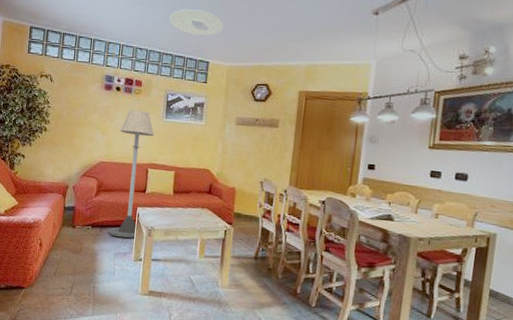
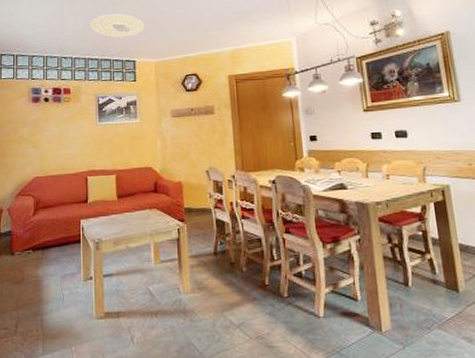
floor lamp: present [108,109,154,238] -> none [51,117,89,257]

